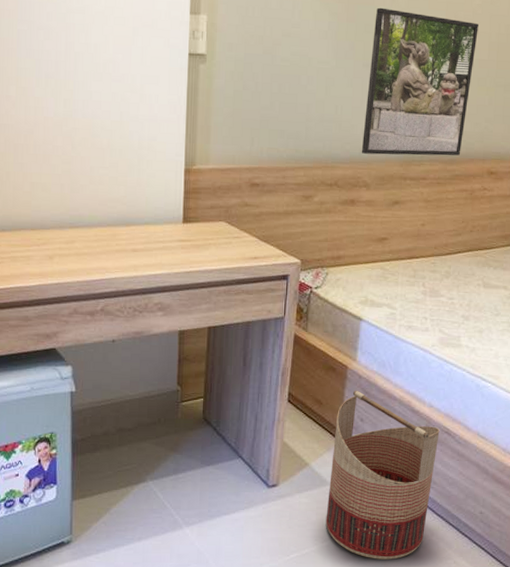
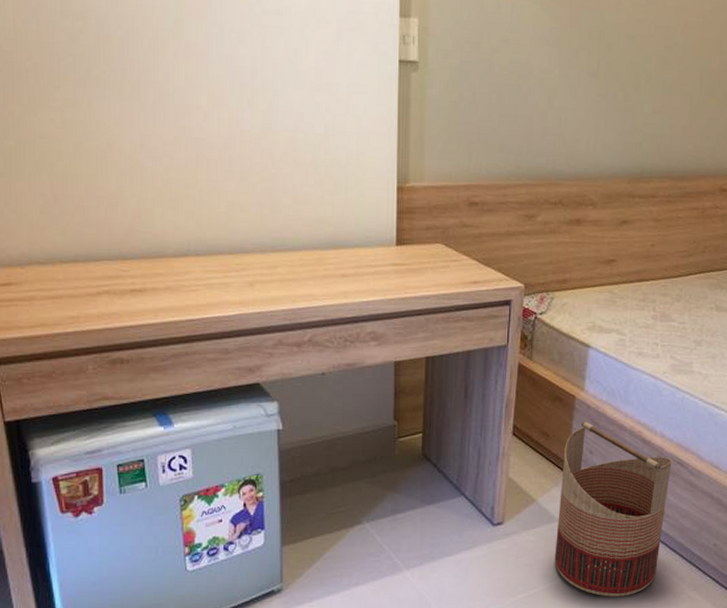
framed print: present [361,7,479,156] -> none [587,12,709,172]

